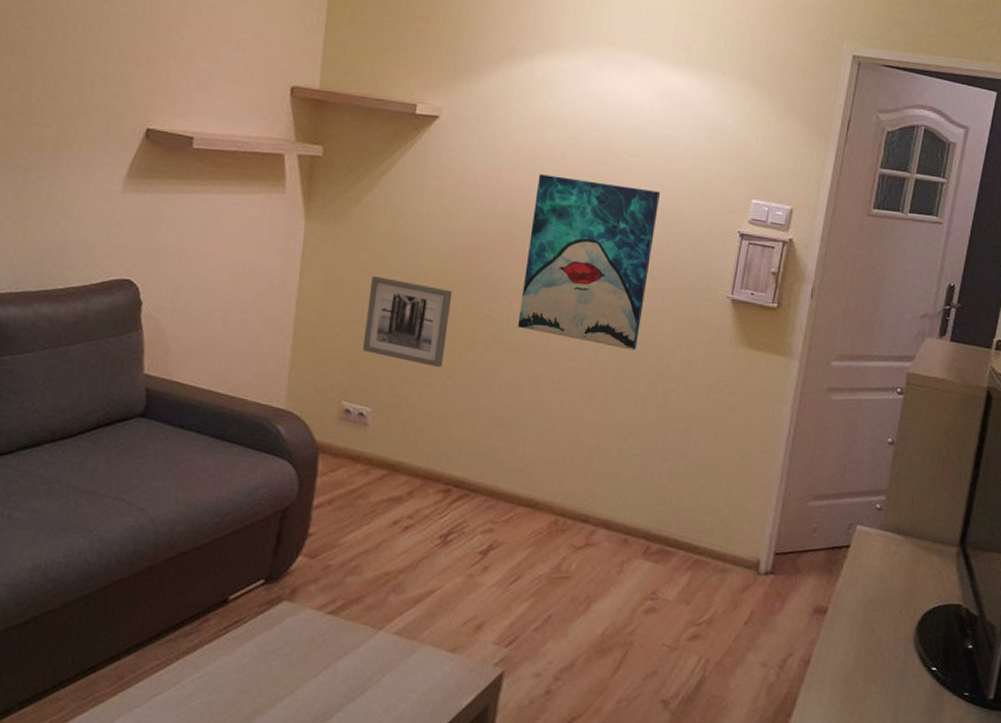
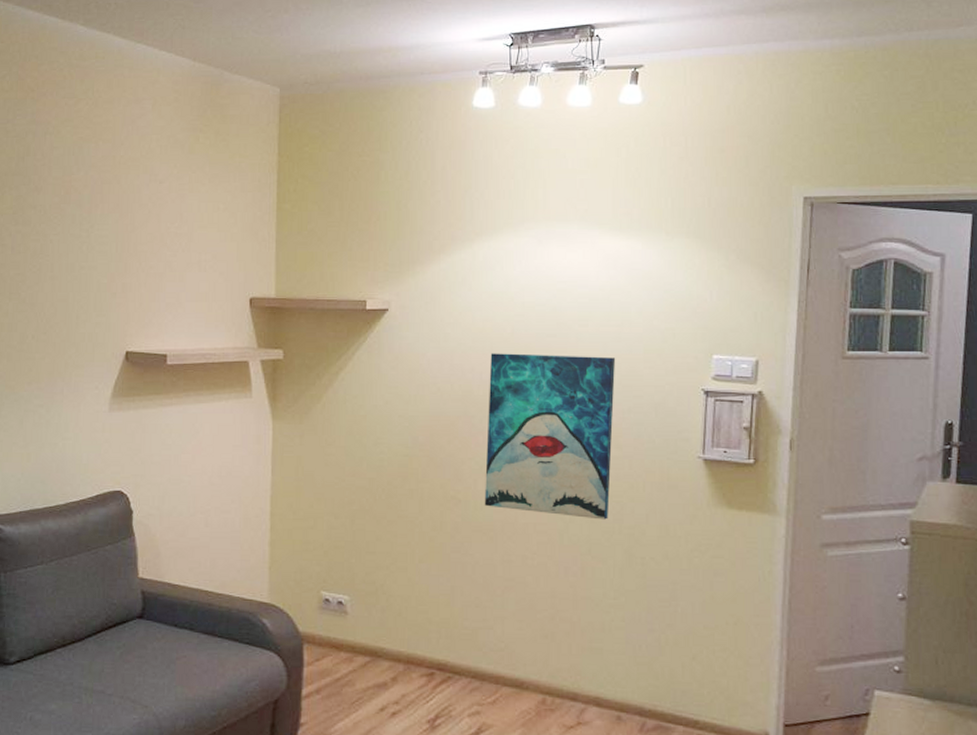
wall art: present [362,276,453,368] -> none [335,468,417,552]

